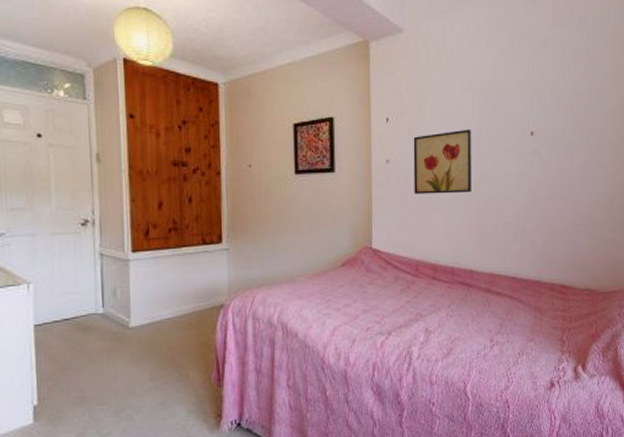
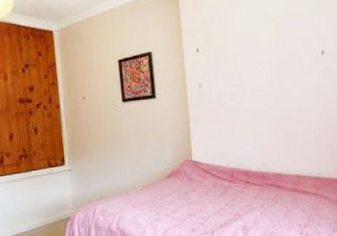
wall art: present [413,129,472,194] -> none [220,52,274,112]

